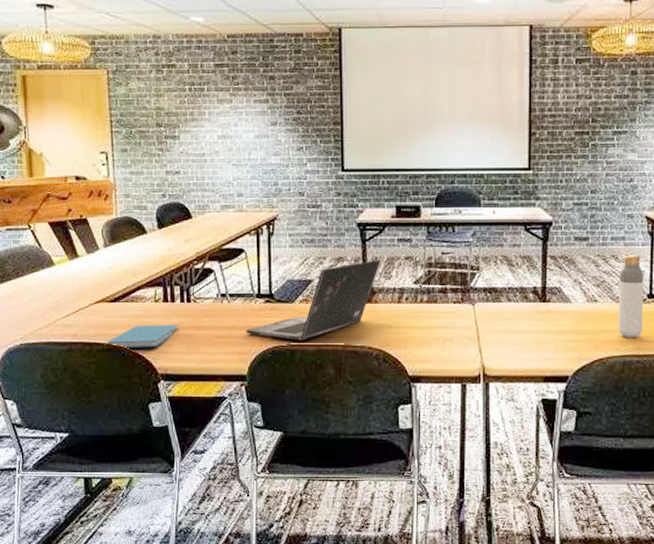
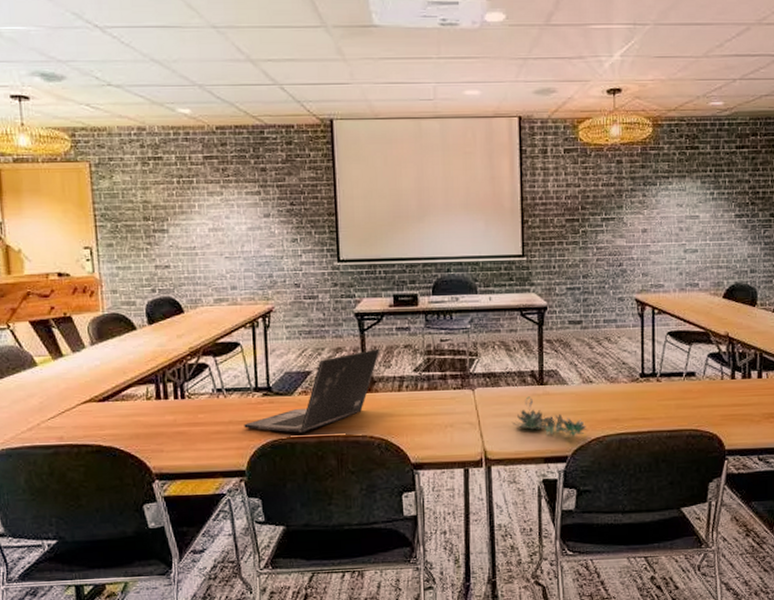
book: present [104,325,180,348] -> none [94,422,174,448]
succulent plant: none [513,313,590,356] -> present [512,396,587,436]
bottle: present [617,254,645,337] -> none [612,336,637,416]

